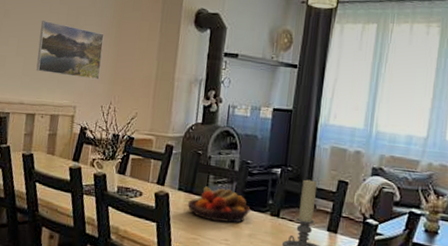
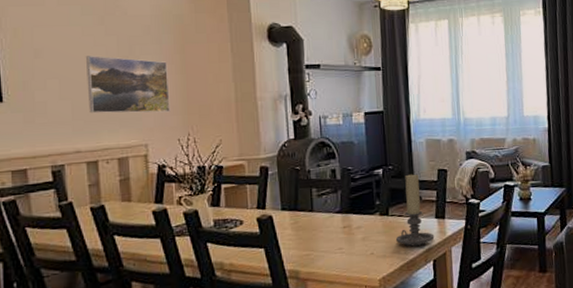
fruit bowl: present [188,186,251,223] -> none [295,198,360,234]

